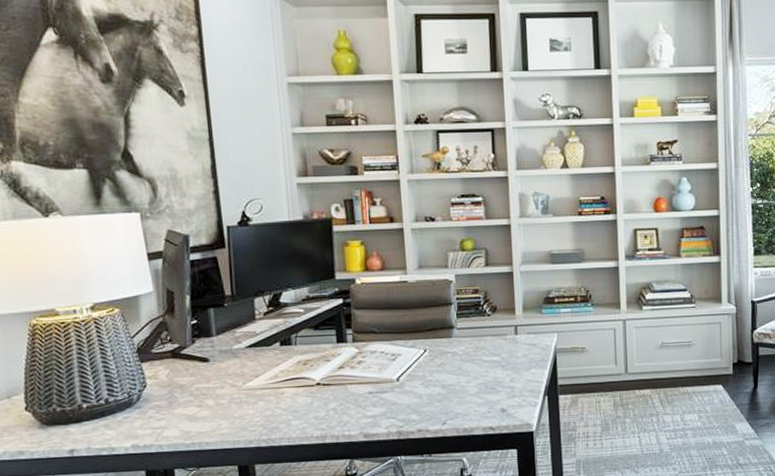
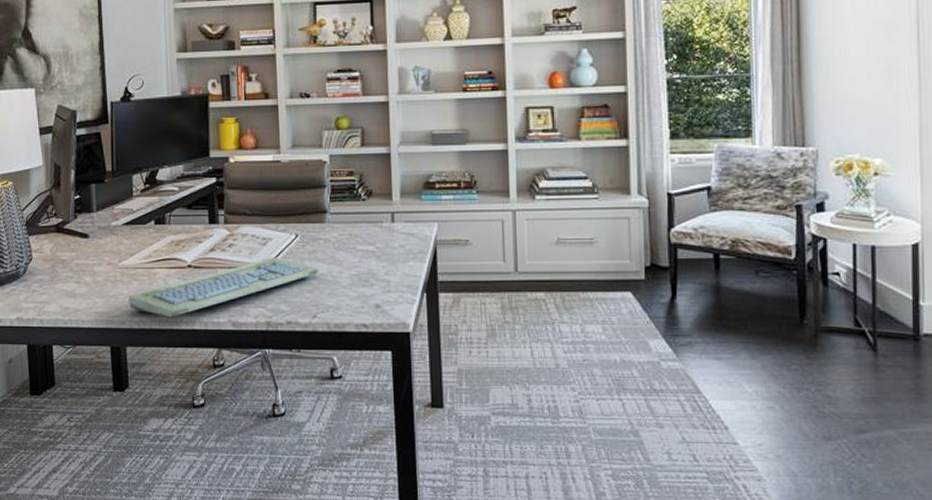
keyboard: none [254,371,447,434] -> present [128,257,318,318]

